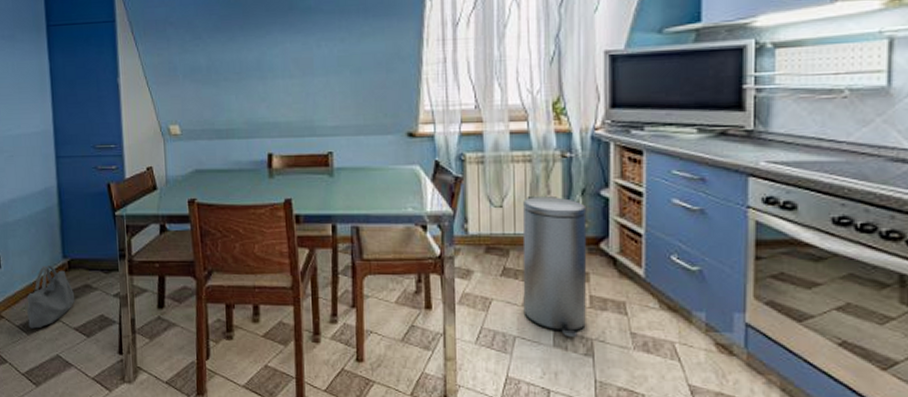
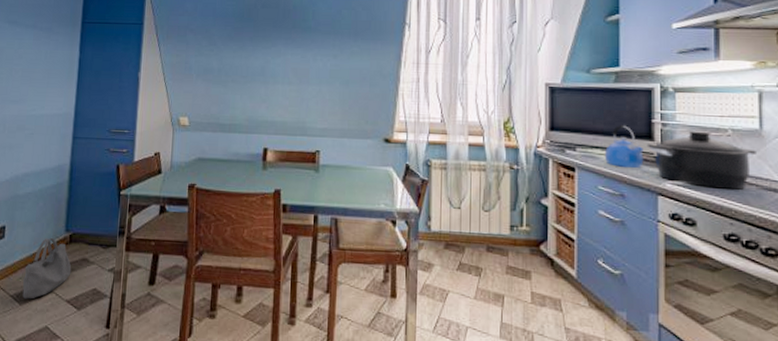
pedal bin: present [522,197,587,337] -> none [475,201,530,330]
kettle: none [680,95,731,147] -> present [604,125,644,169]
saucepan: none [735,94,881,164] -> present [646,131,756,190]

